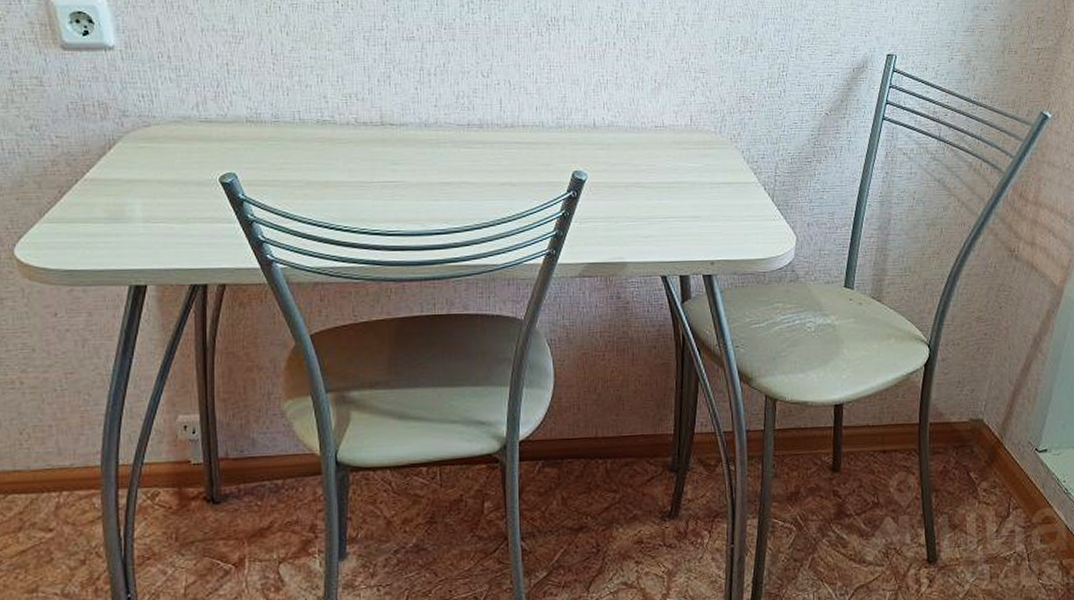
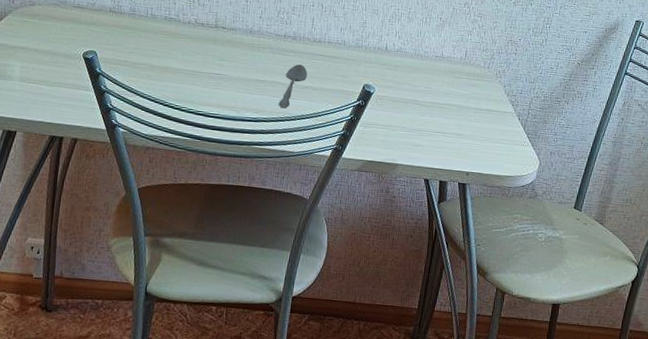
spoon: none [471,157,502,213] -> present [278,64,307,109]

